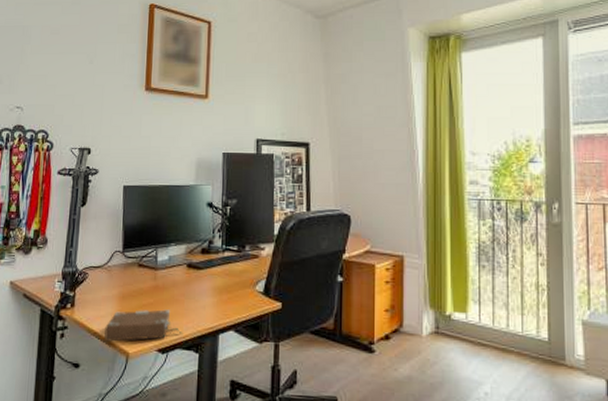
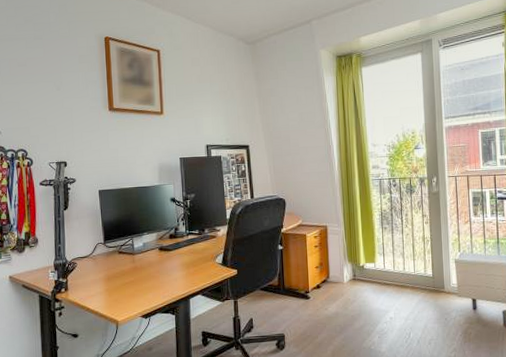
book: present [104,309,182,342] -> none [96,284,160,314]

